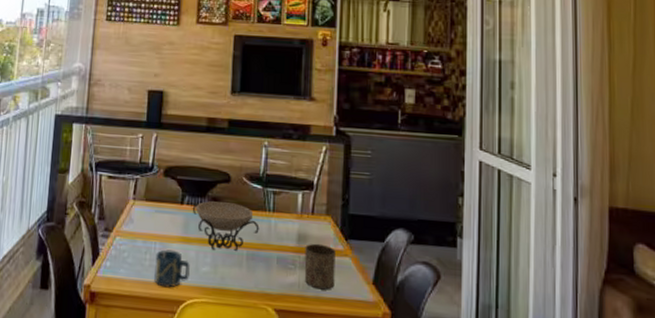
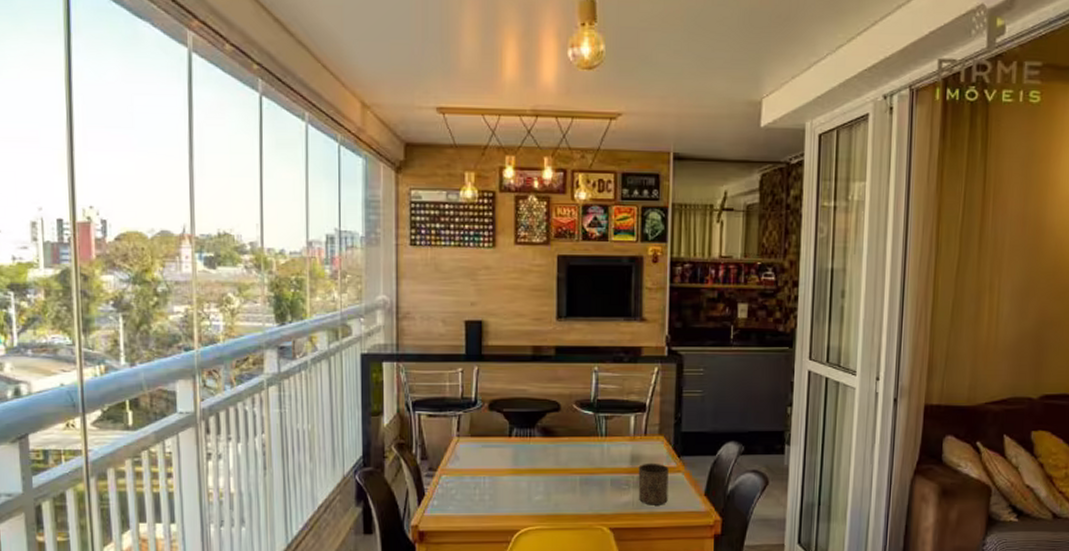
cup: present [154,249,190,288] -> none [486,483,522,520]
decorative bowl: present [192,201,260,251] -> none [521,430,592,479]

